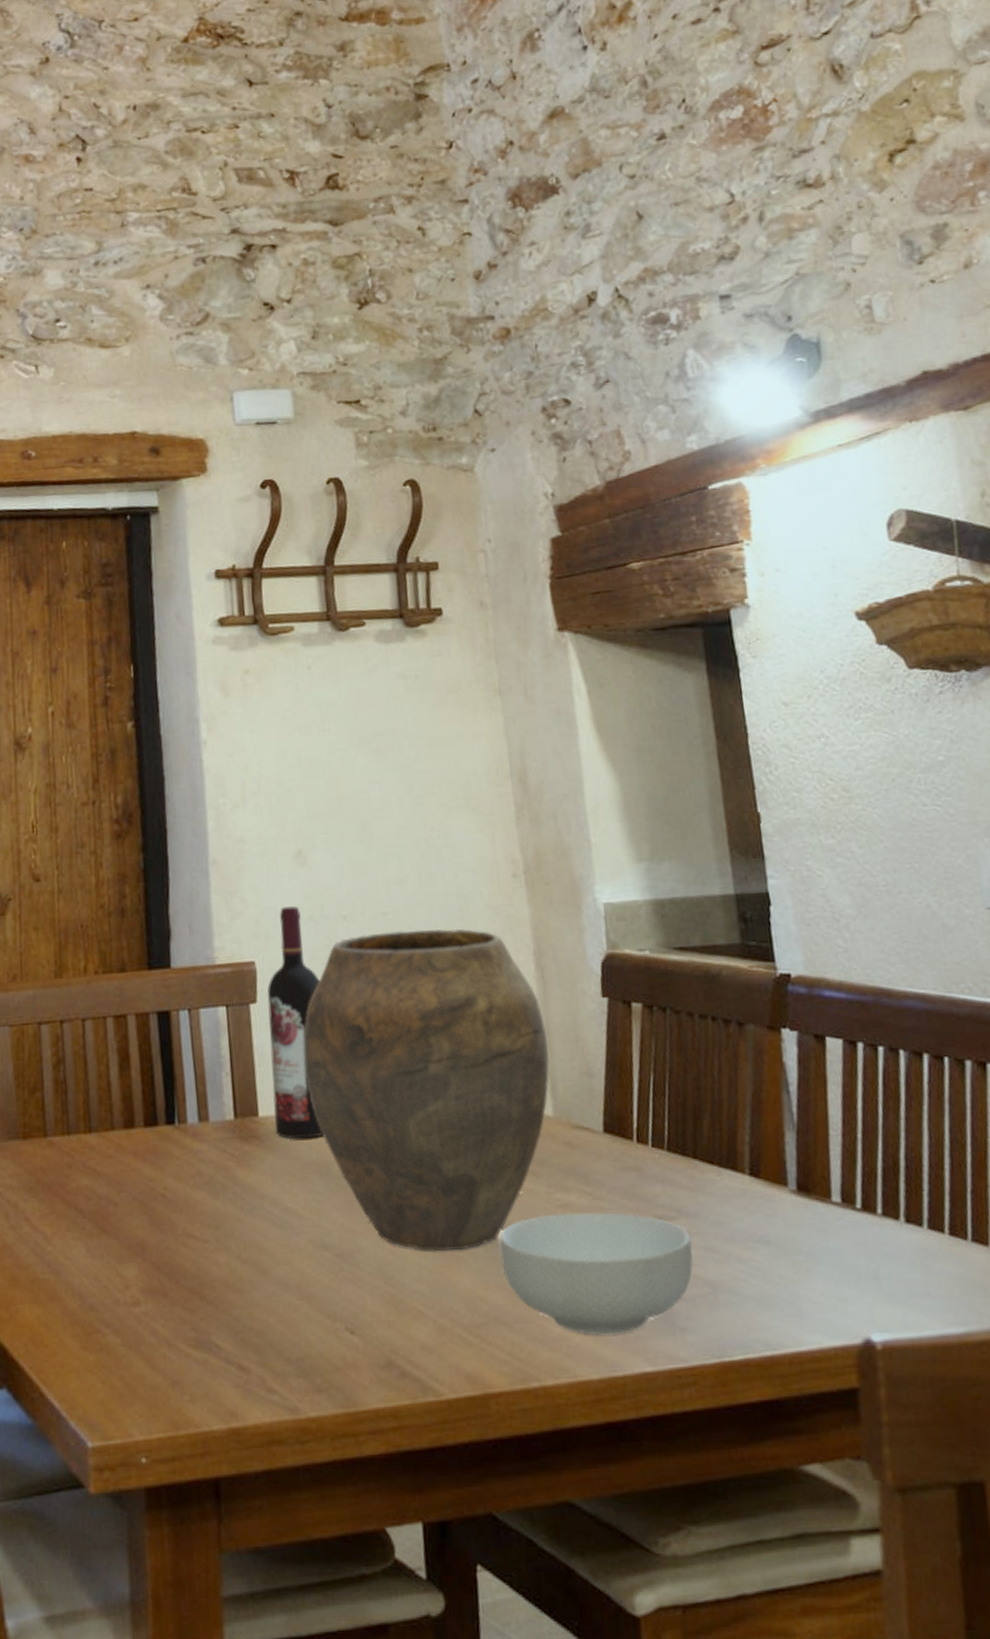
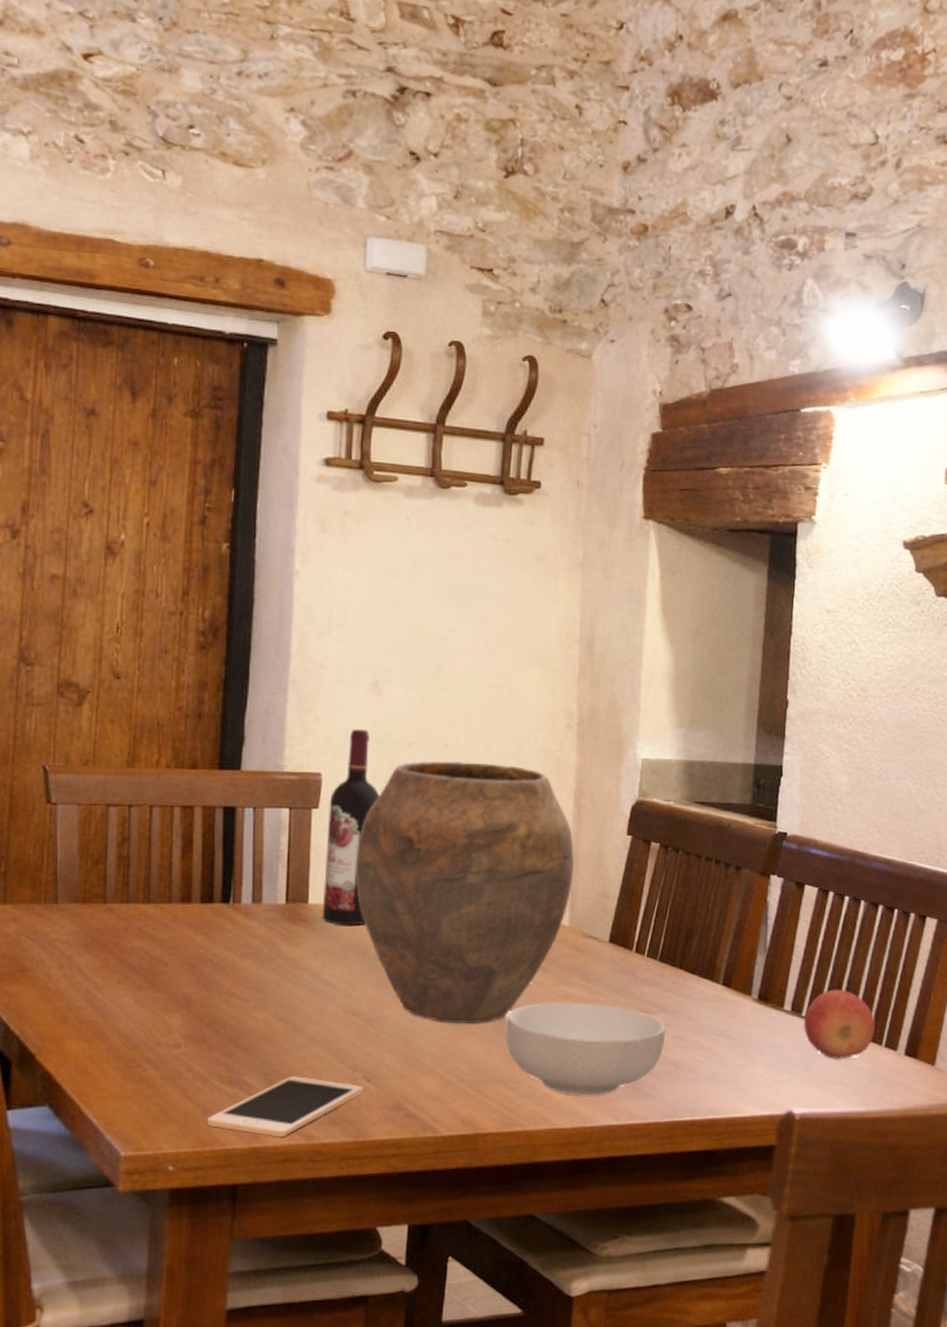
cell phone: none [178,1331,347,1413] -> present [207,1075,362,1137]
apple: none [860,1168,955,1263] -> present [804,989,875,1059]

